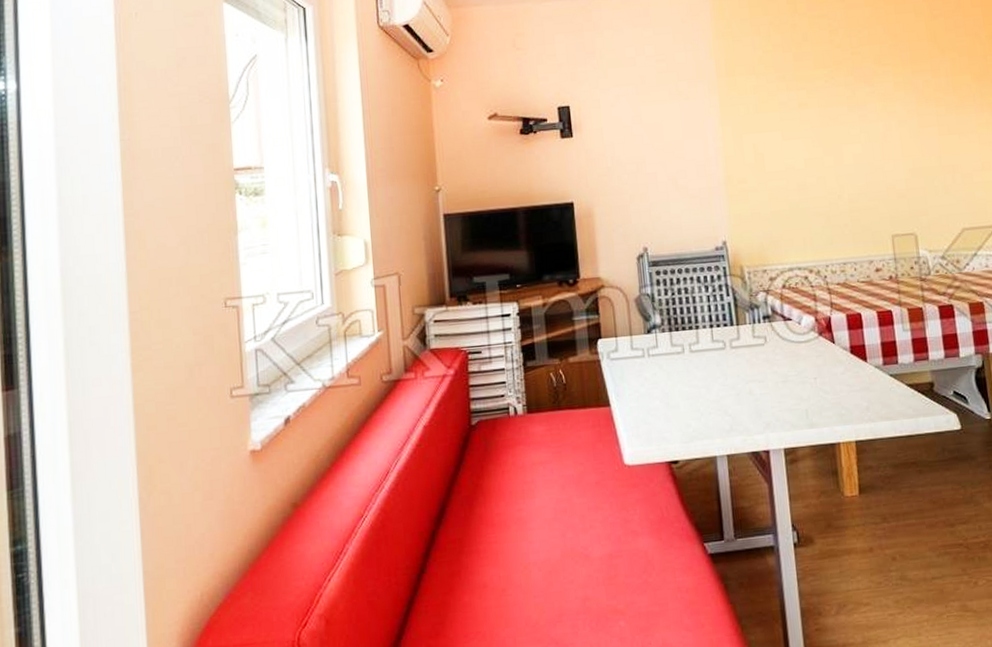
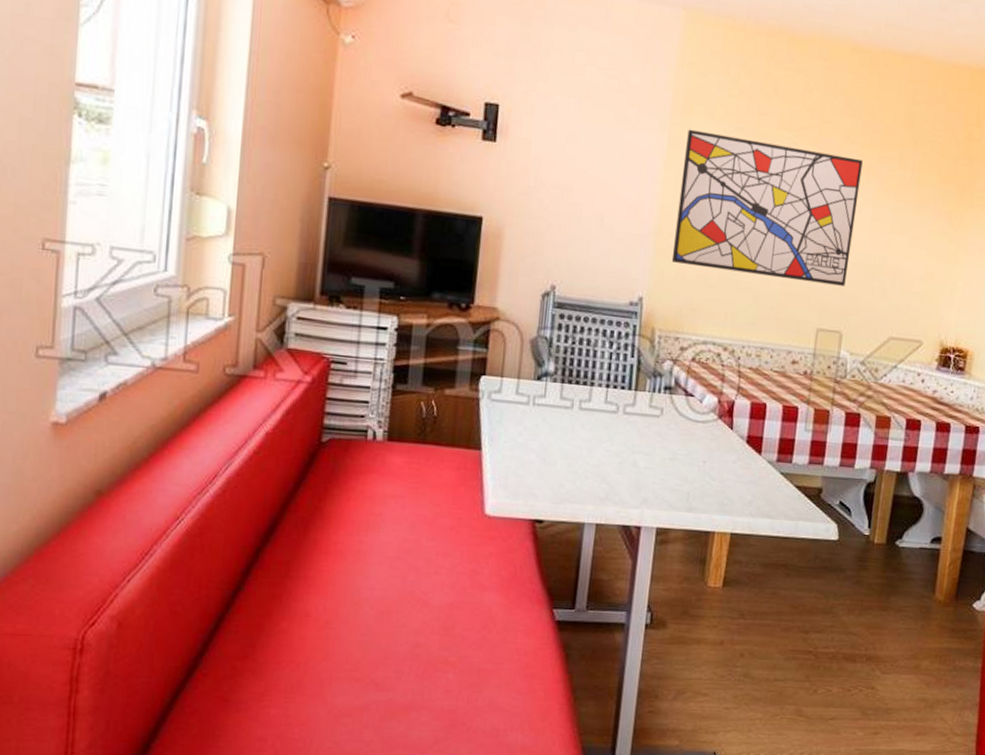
wall art: none [735,78,909,205] -> present [671,129,863,286]

